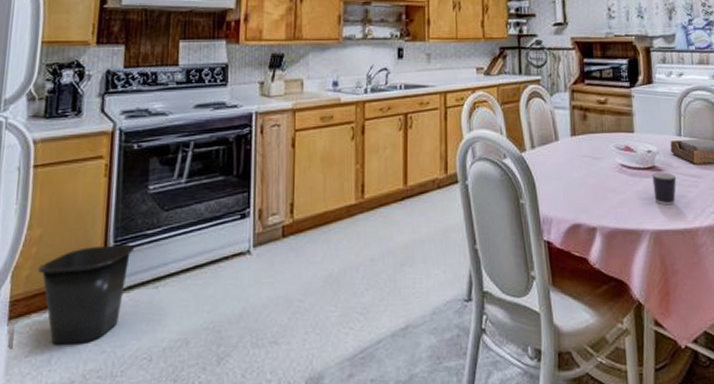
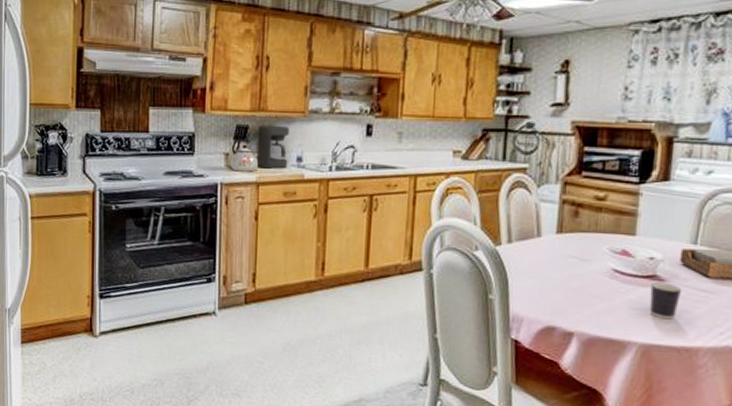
waste bin: present [37,244,134,345] -> none [40,292,116,371]
kettle: none [266,66,295,100] -> present [230,138,259,172]
coffee maker: none [292,52,324,95] -> present [256,125,289,169]

